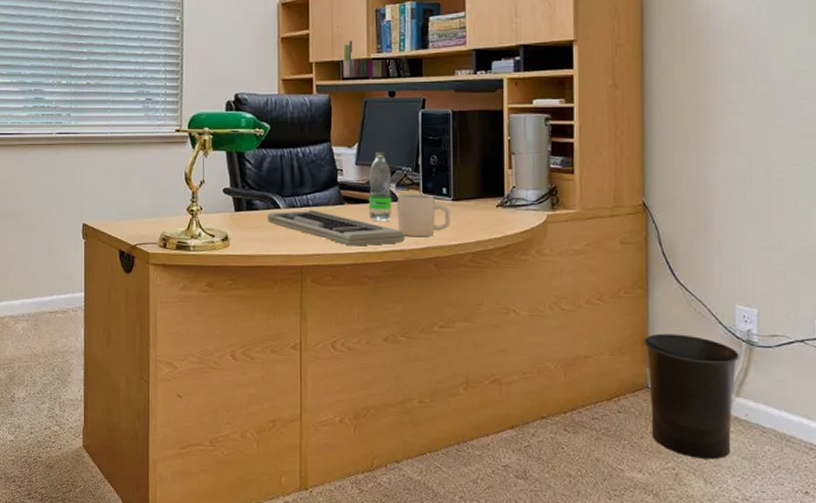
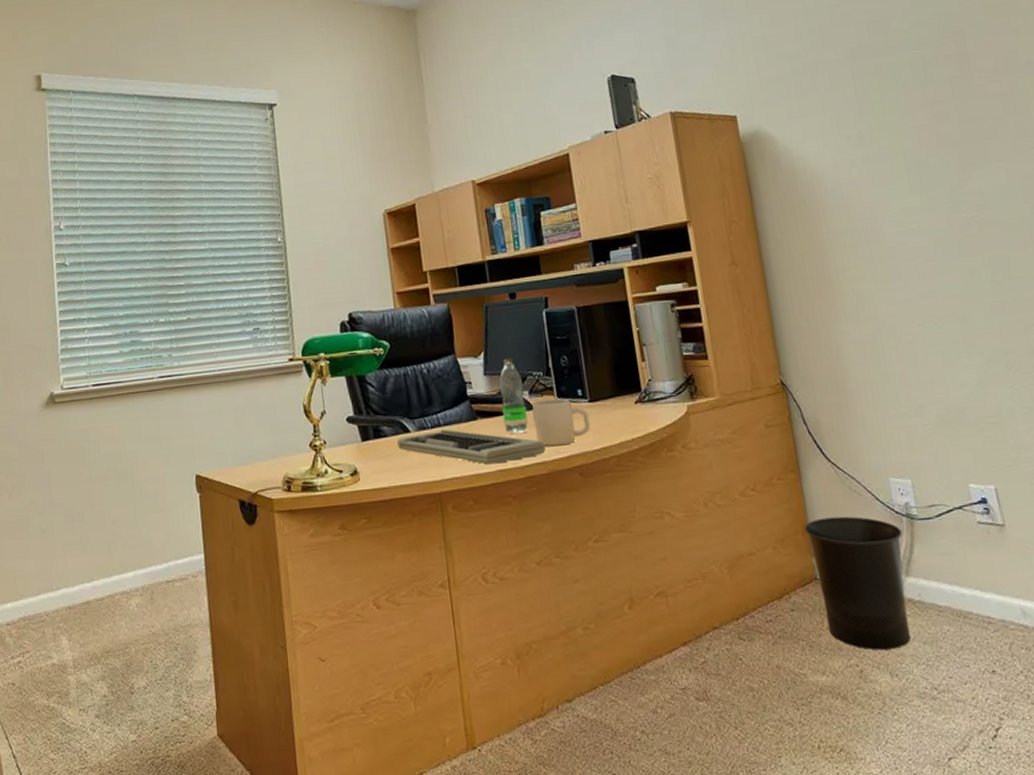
books: present [343,41,410,79] -> none [456,245,529,285]

